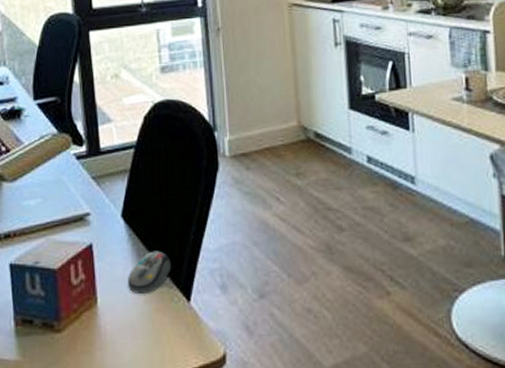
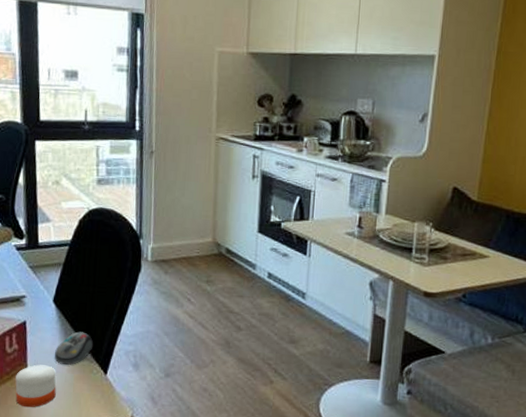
candle: none [85,296,133,352] -> present [15,364,56,408]

